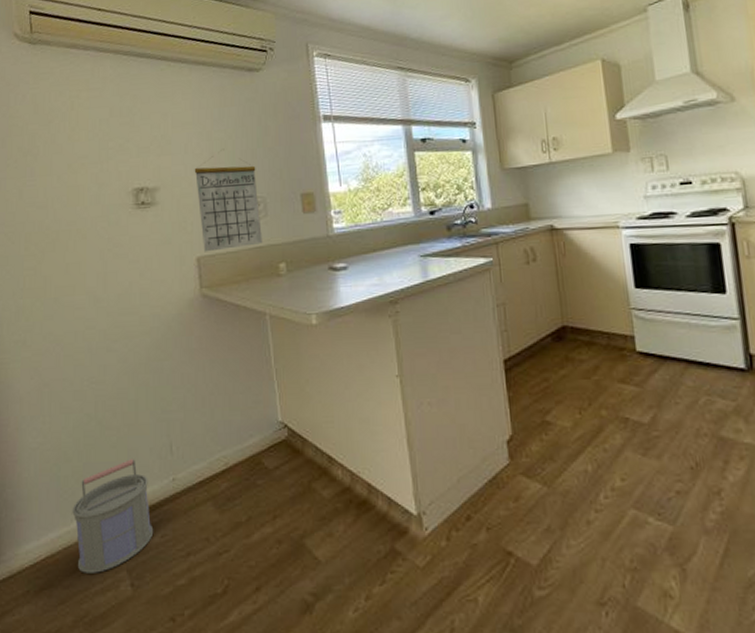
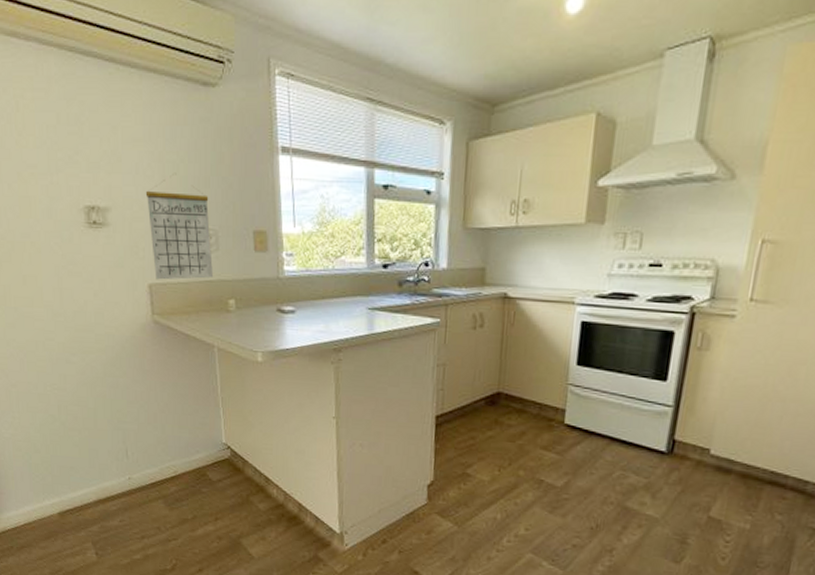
bucket: present [72,459,154,573] -> none [44,457,113,541]

